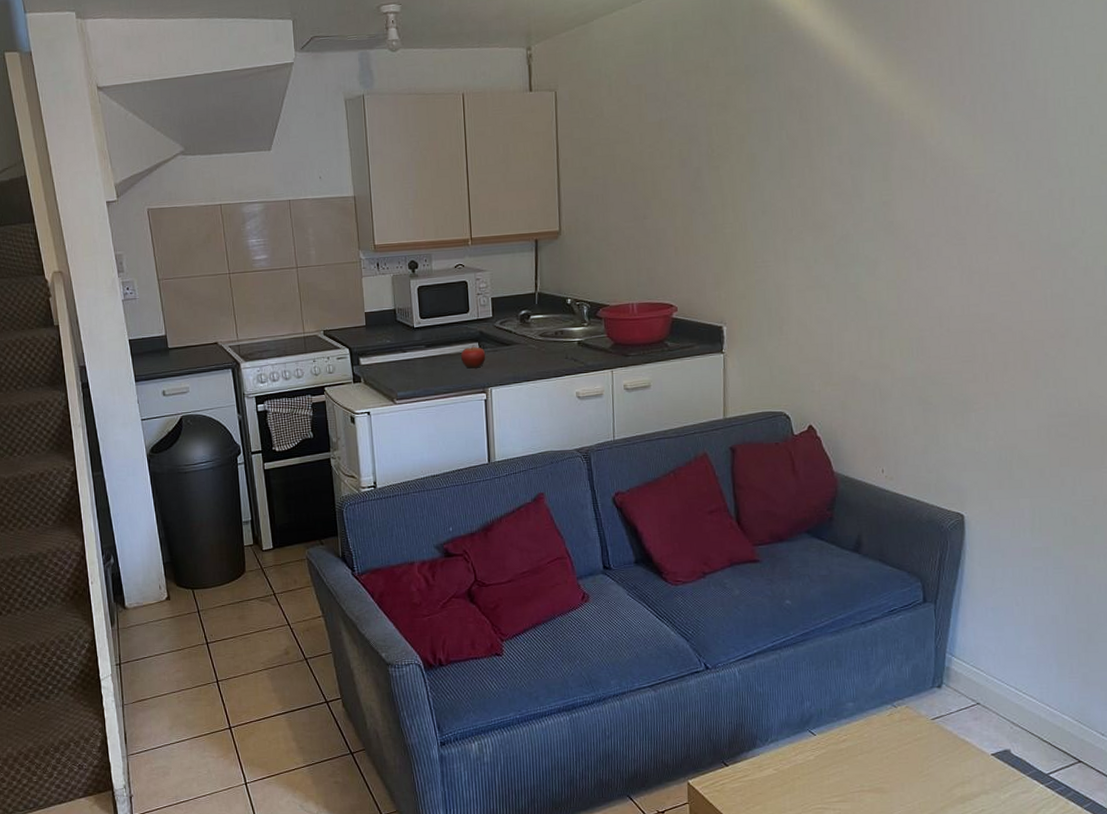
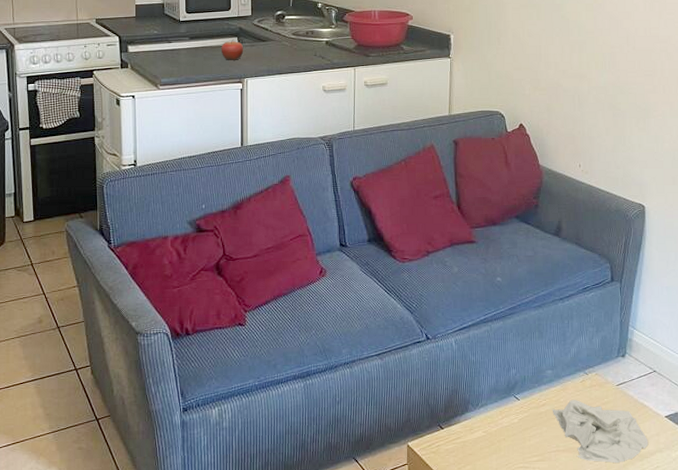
tissue: none [854,734,971,806] -> present [552,399,649,464]

